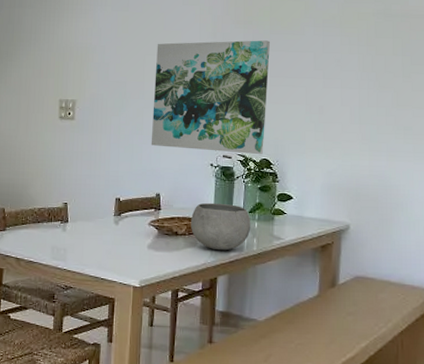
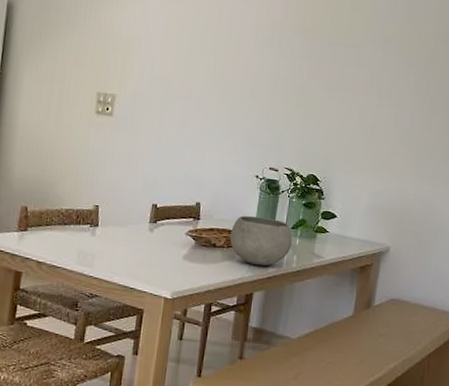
wall art: present [151,40,270,155] -> none [194,42,328,170]

